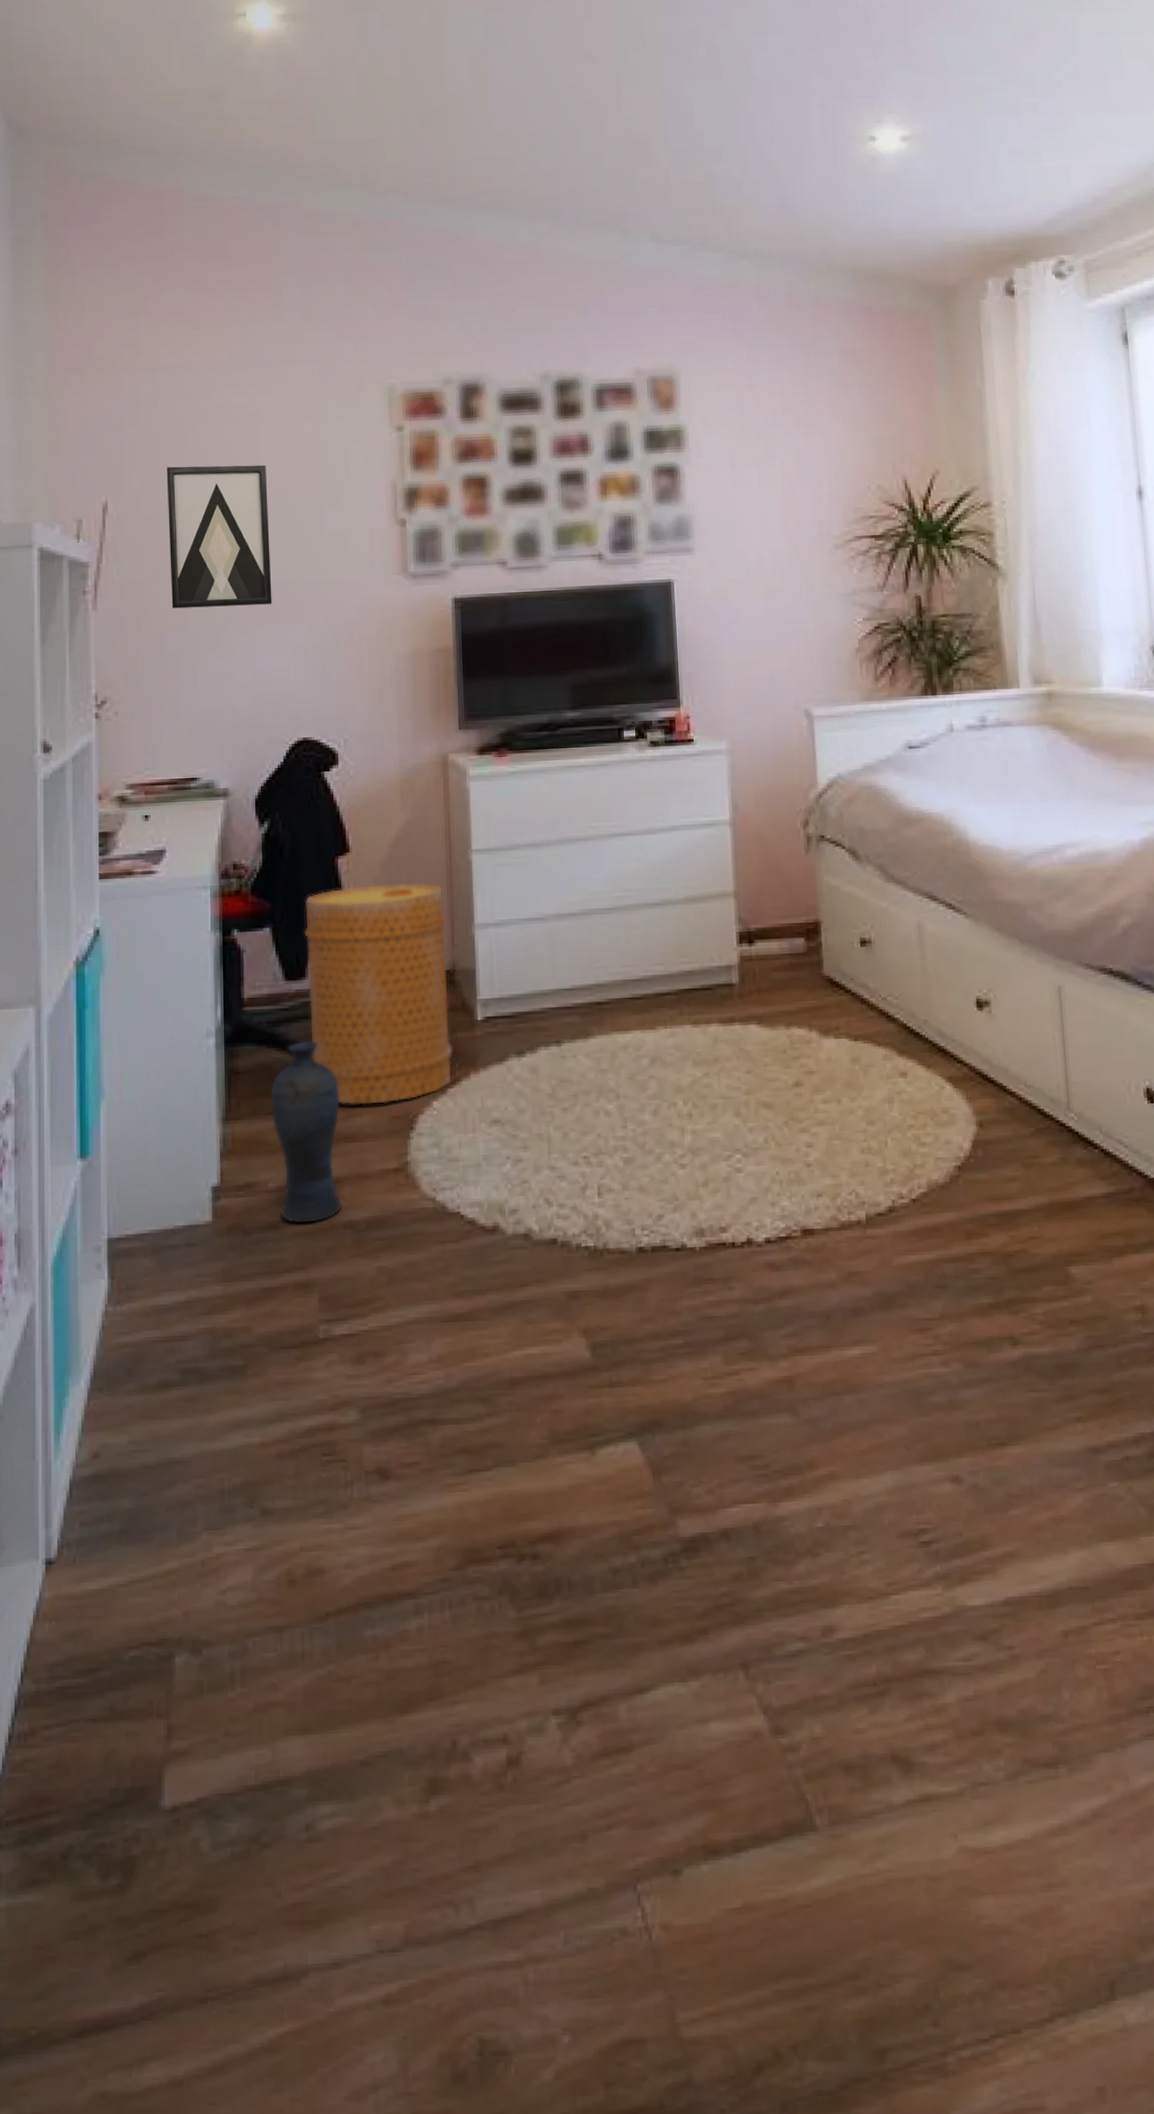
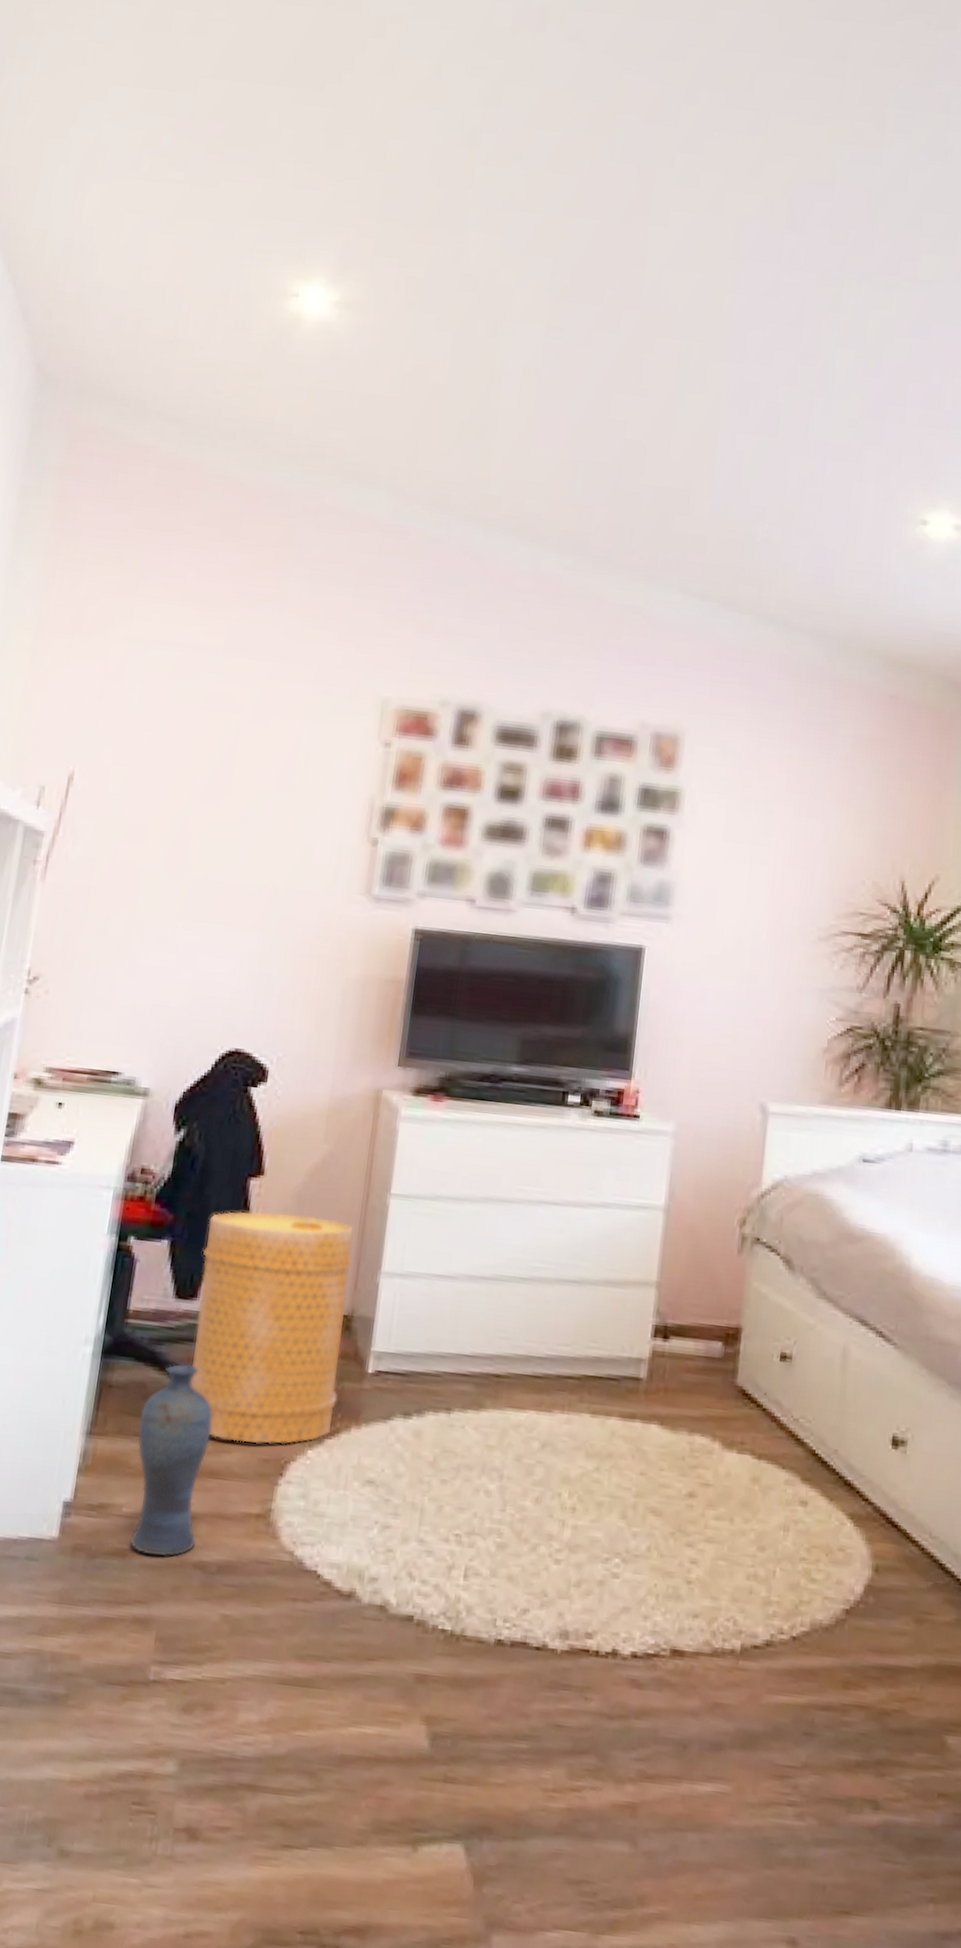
wall art: present [166,465,272,609] -> none [122,746,243,905]

